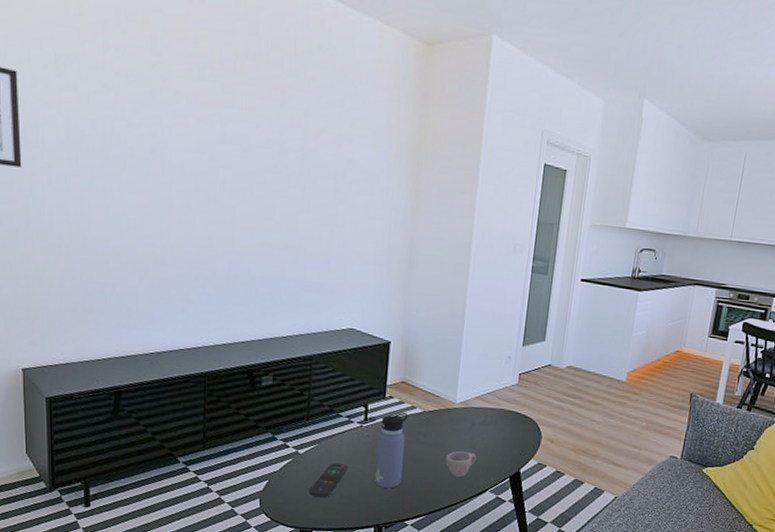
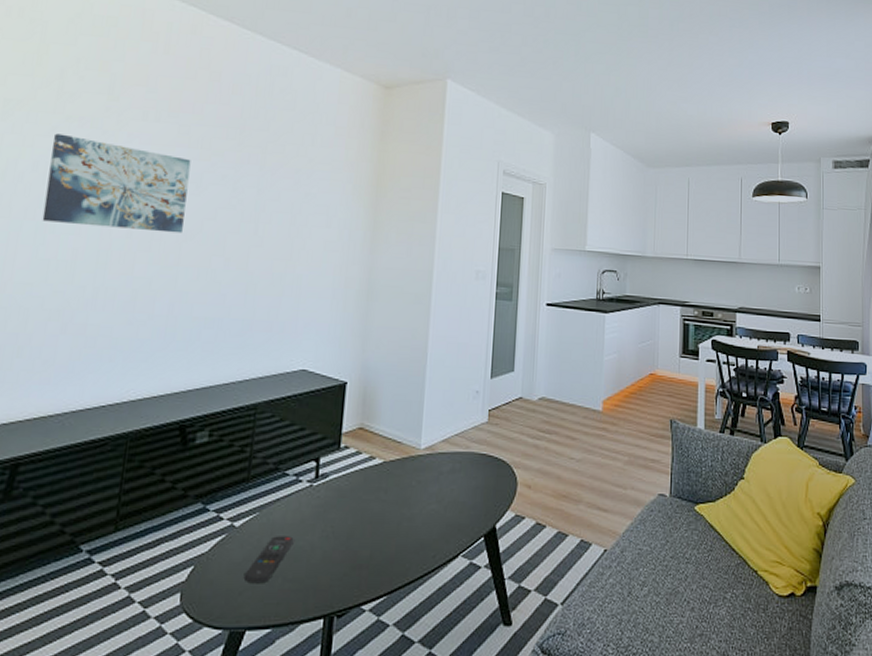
wall art: none [107,91,237,196] -> present [42,133,191,234]
water bottle: present [375,412,408,489] -> none [326,464,366,563]
cup: present [445,450,476,478] -> none [409,507,445,542]

